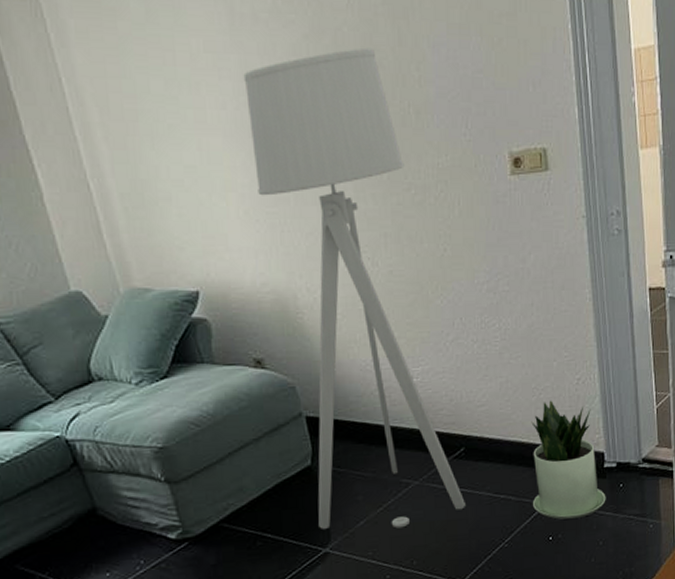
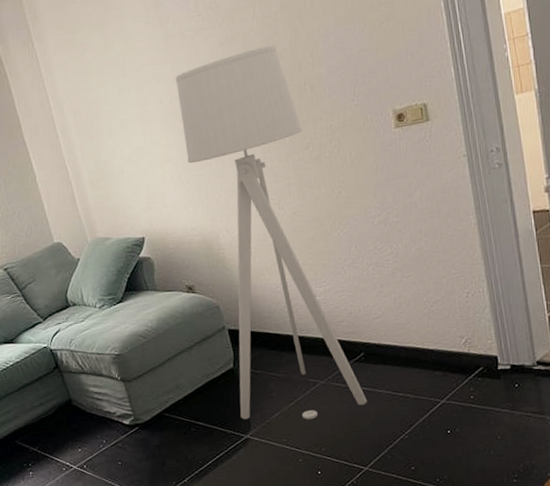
planter: present [531,400,606,520] -> none [424,311,502,415]

